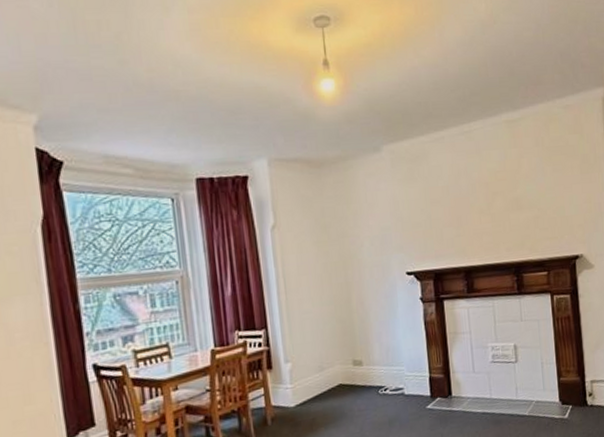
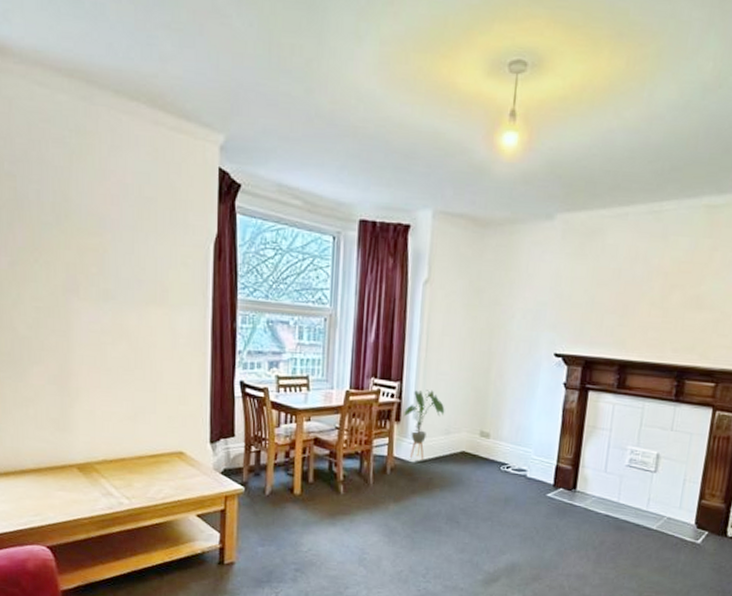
house plant: none [275,330,315,404] -> present [404,390,445,460]

